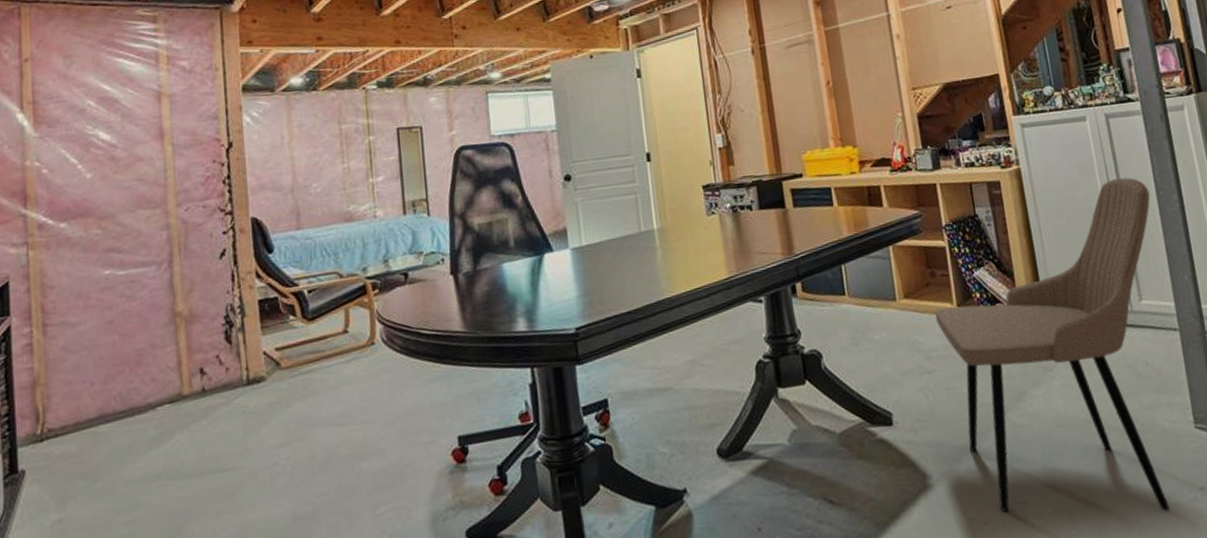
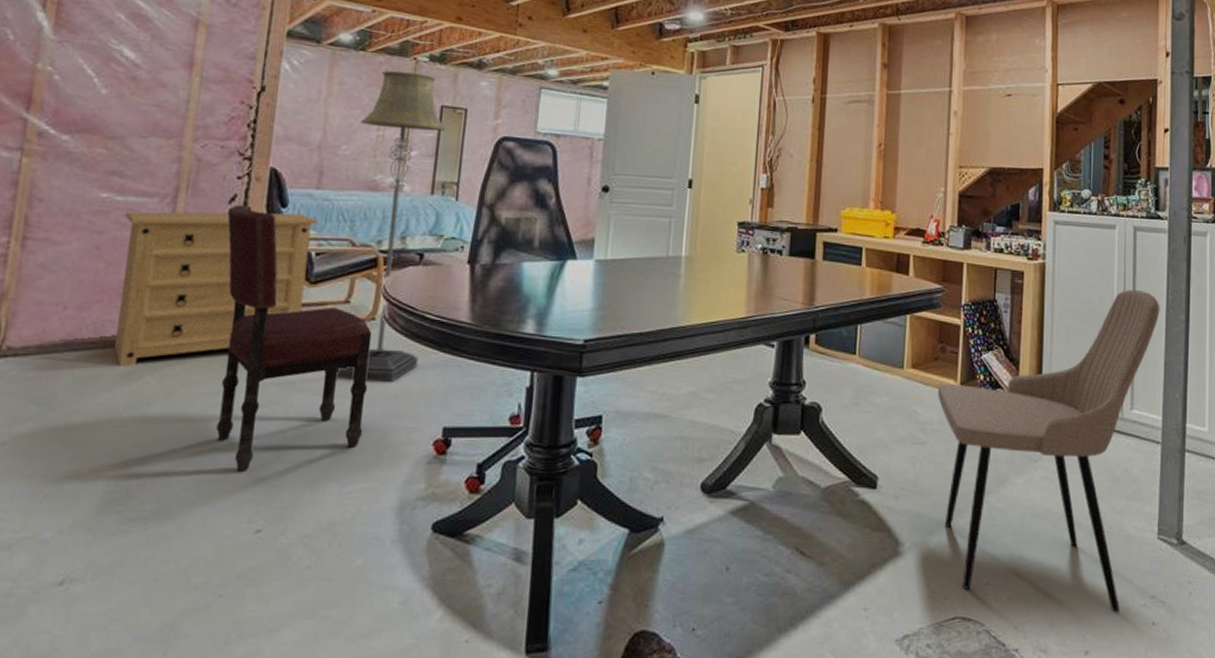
dresser: none [129,256,305,430] -> present [114,211,318,367]
dining chair: none [220,257,384,512] -> present [216,204,372,473]
floor lamp: none [325,101,423,407] -> present [336,70,447,382]

